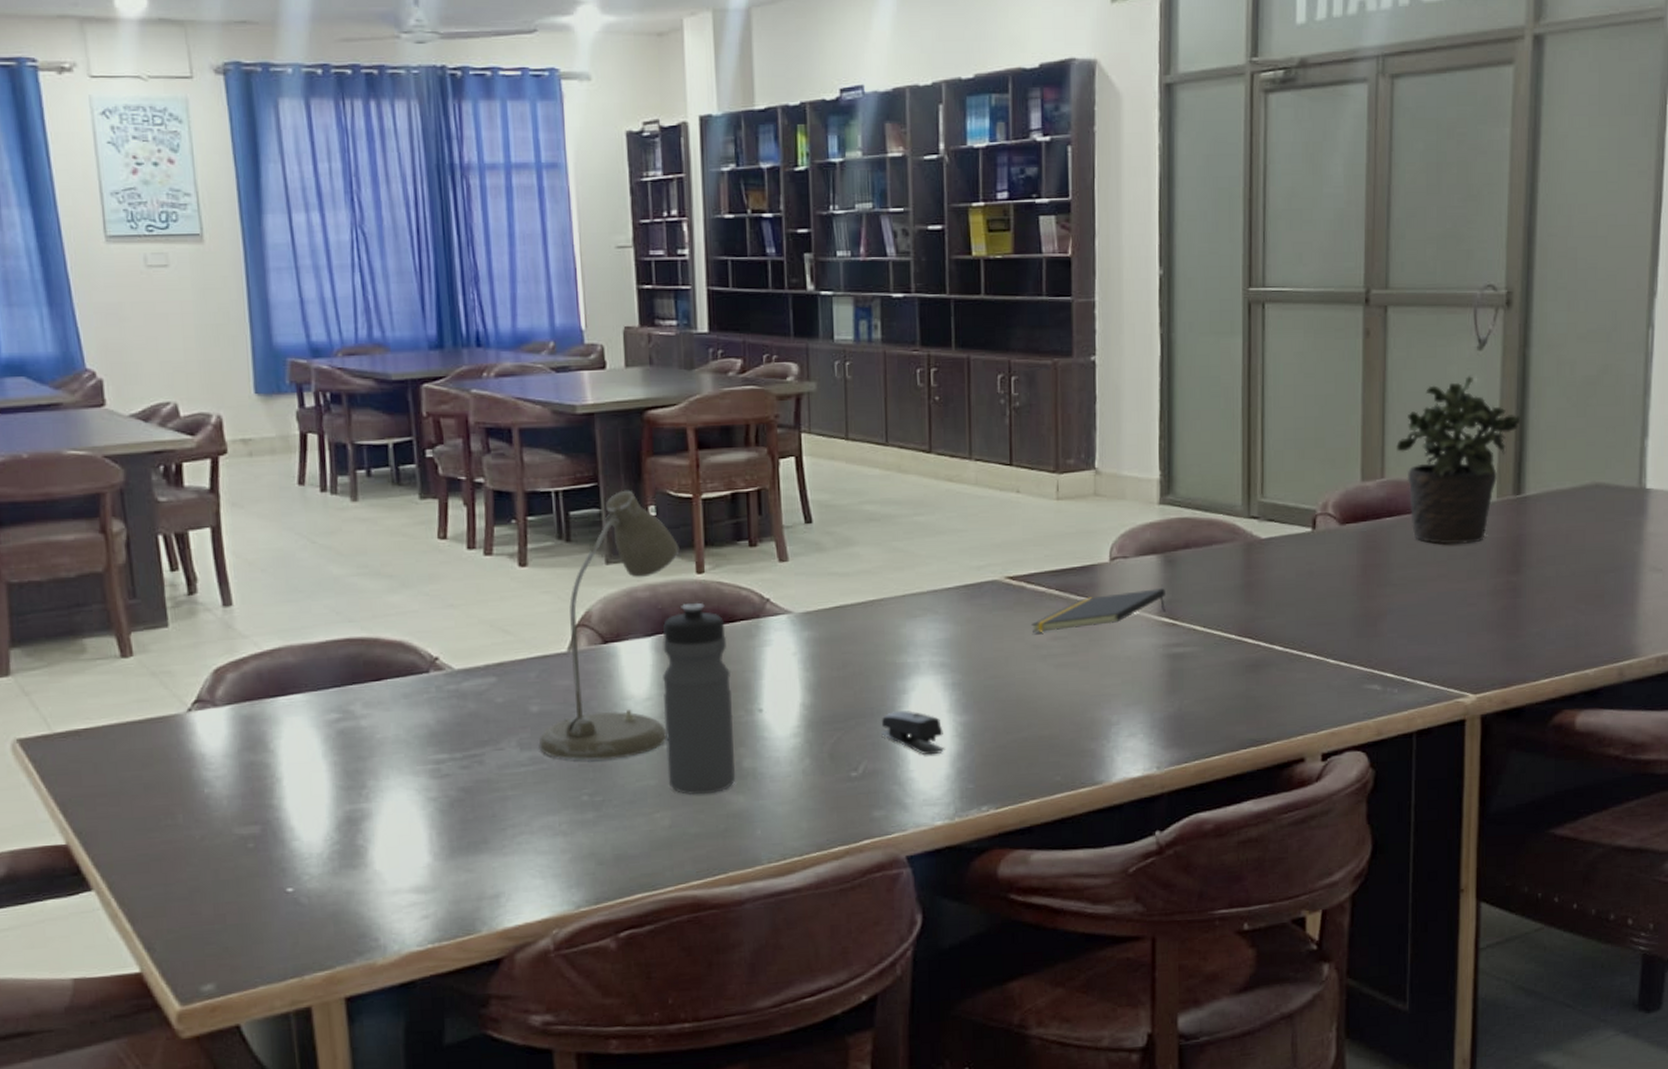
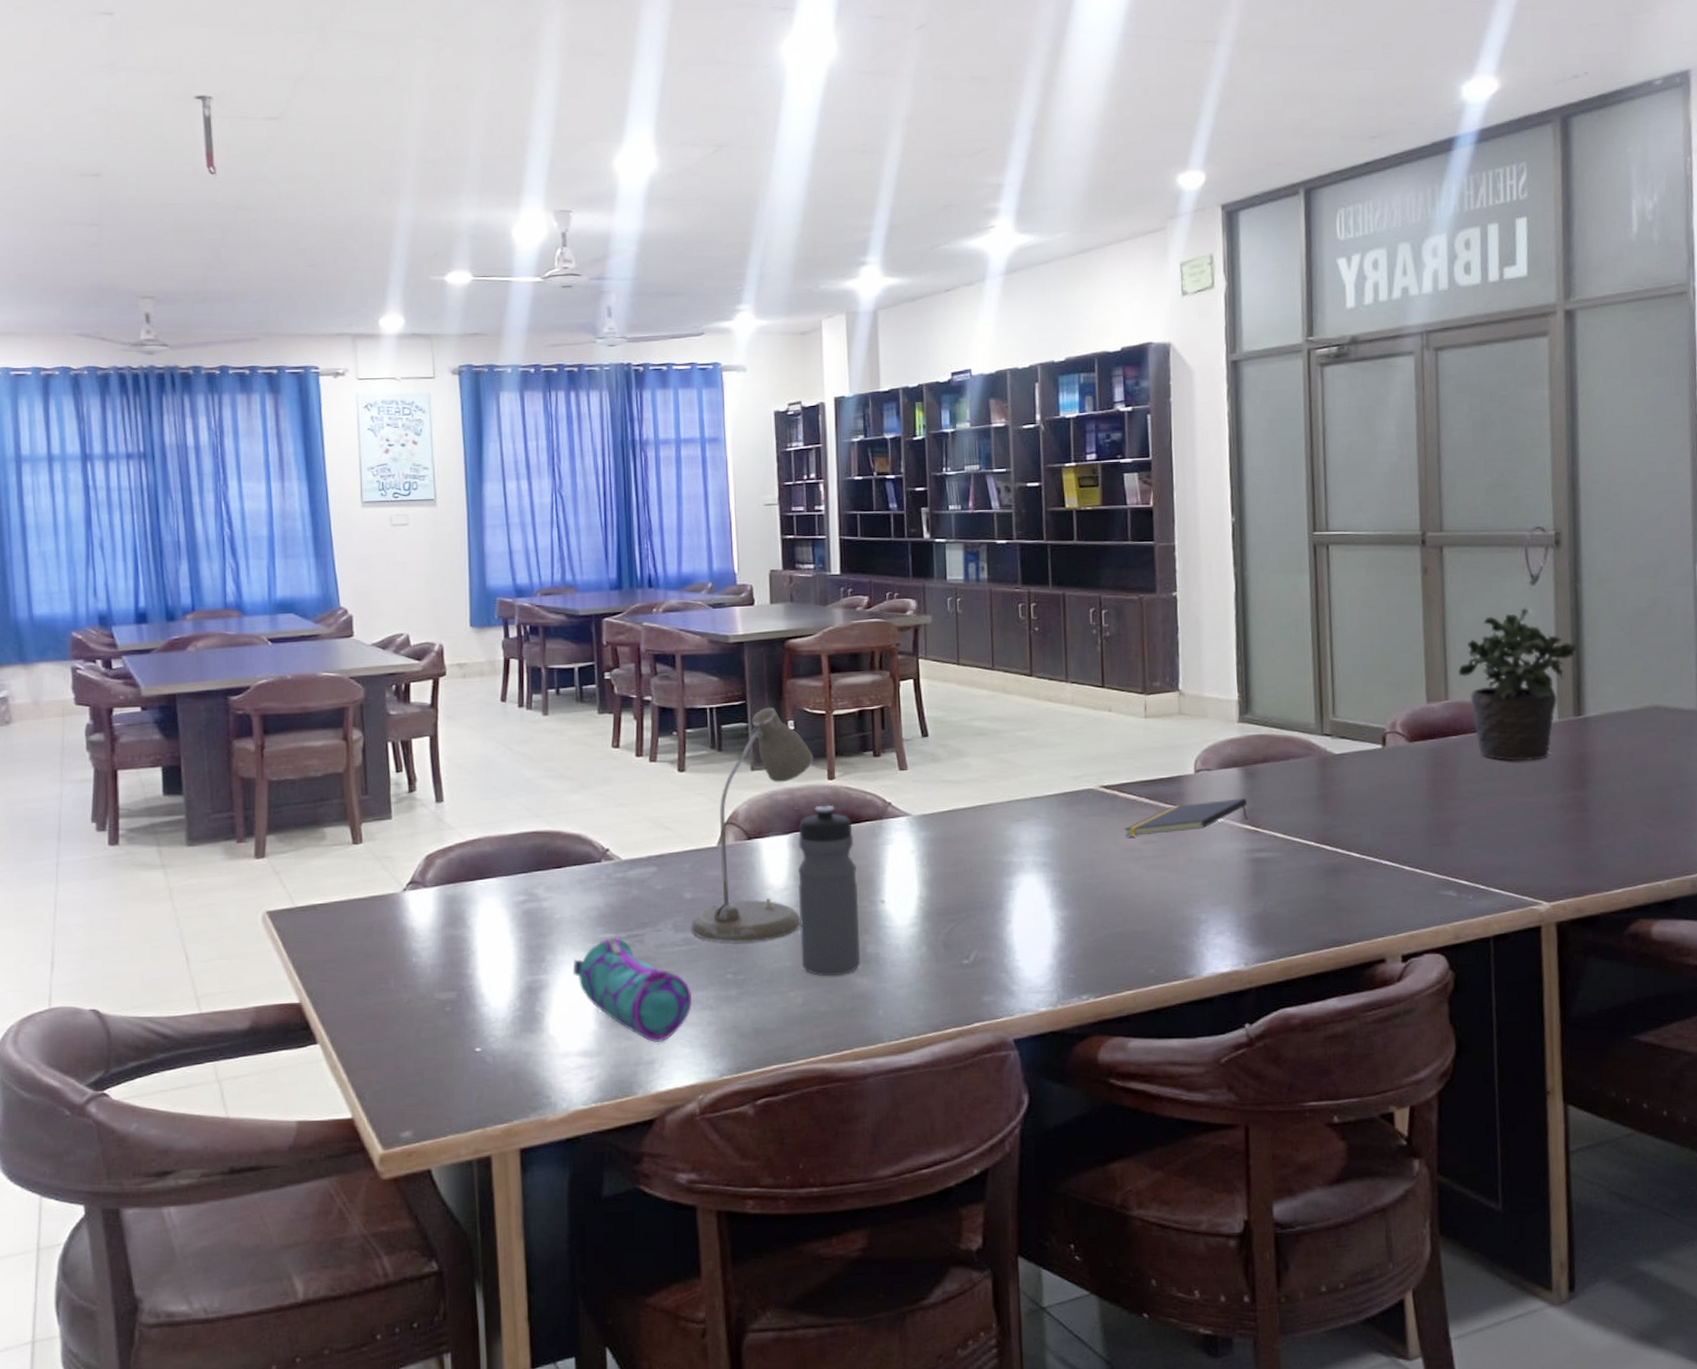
pencil case: none [399,758,543,875] -> present [572,937,693,1043]
stapler: present [881,710,945,755] -> none [990,905,1048,946]

